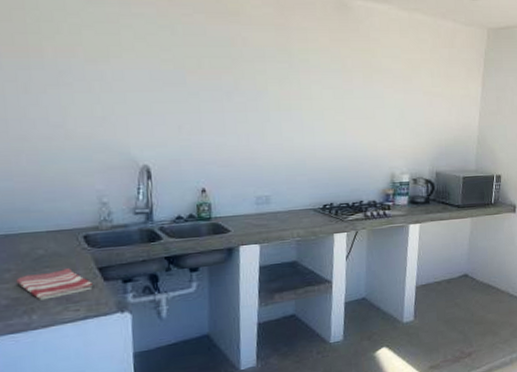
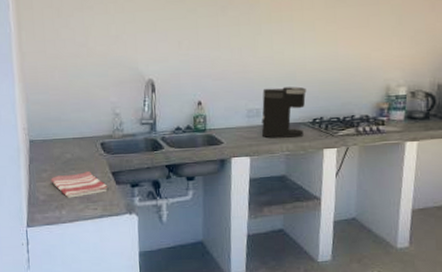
coffee maker: none [271,173,317,225] -> present [261,86,307,138]

